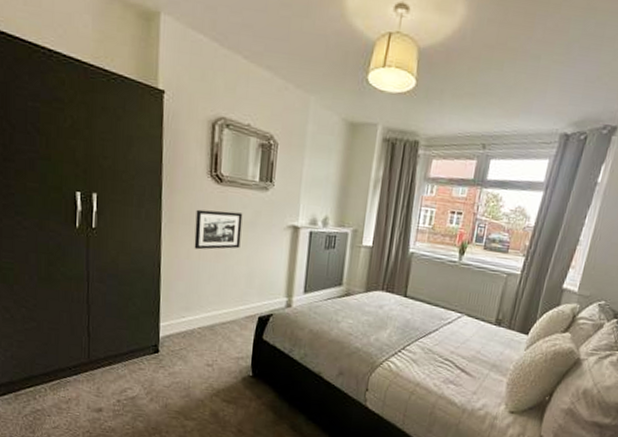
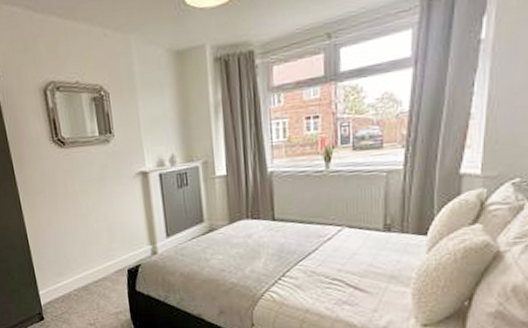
picture frame: present [194,209,243,250] -> none [47,171,95,216]

